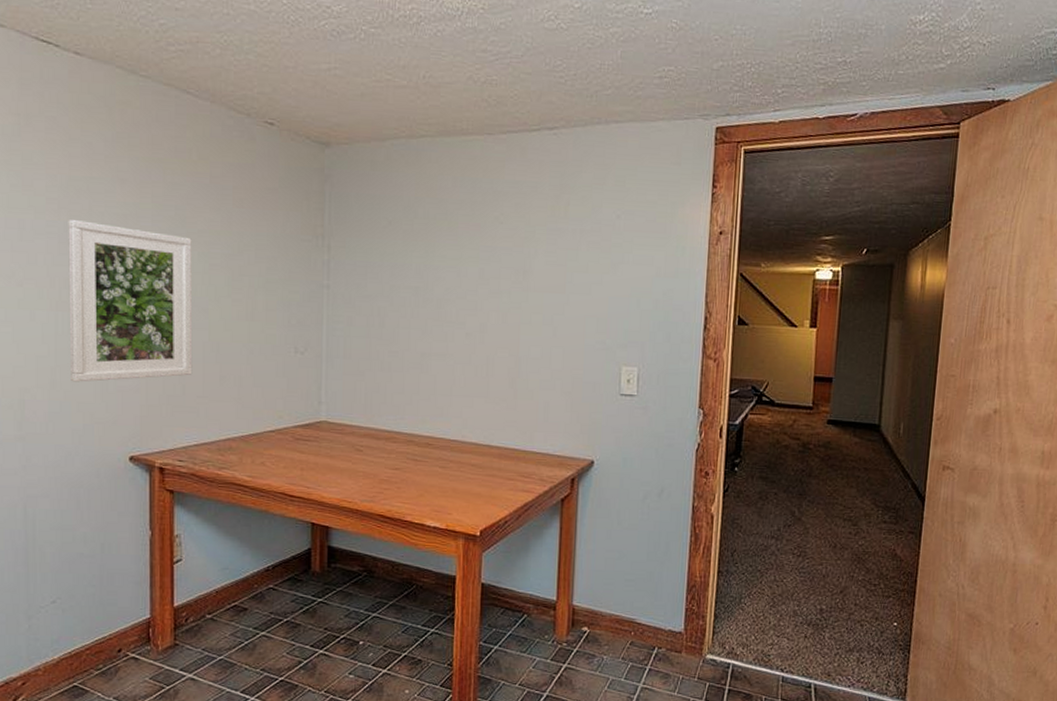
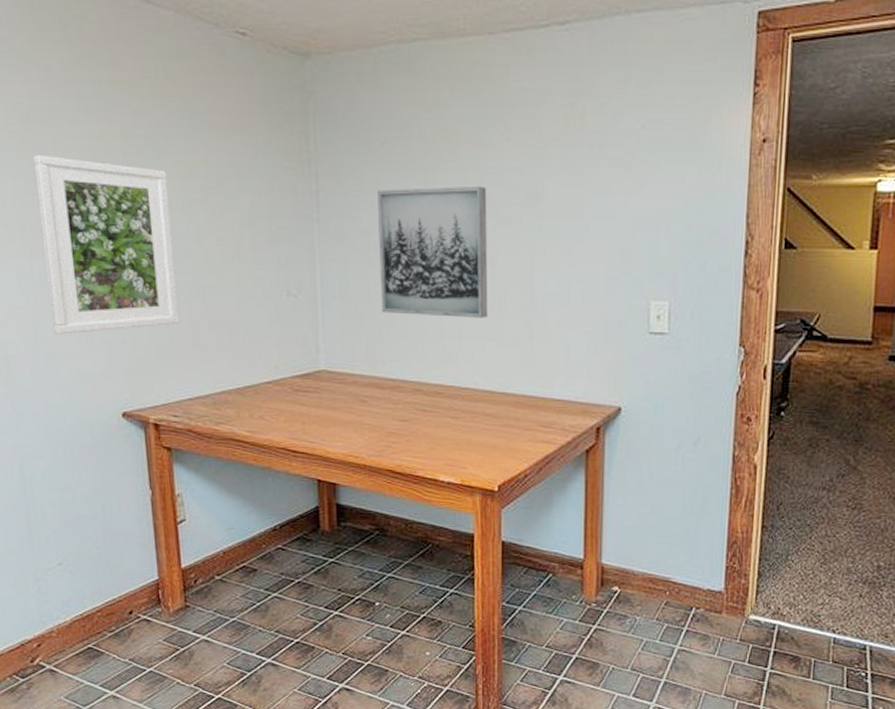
wall art: none [380,261,481,378] -> present [378,185,488,318]

